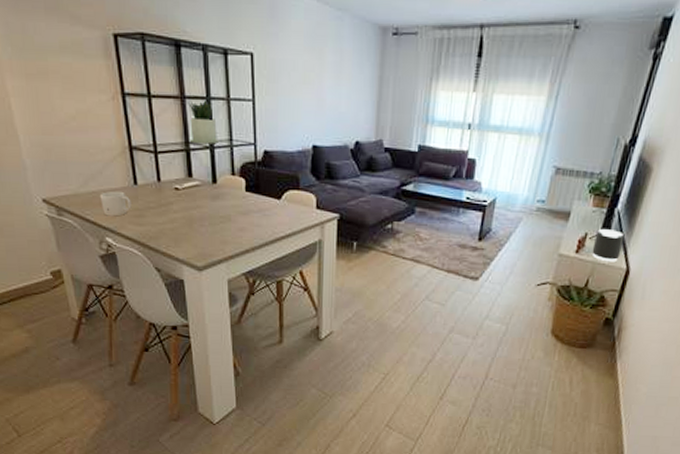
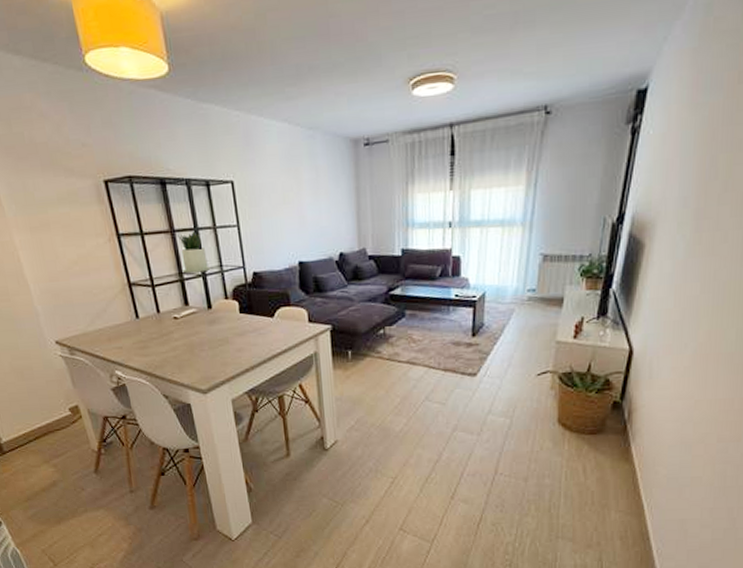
mug: present [99,191,132,217] -> none [106,326,136,351]
speaker: present [592,229,625,261] -> none [591,311,623,343]

